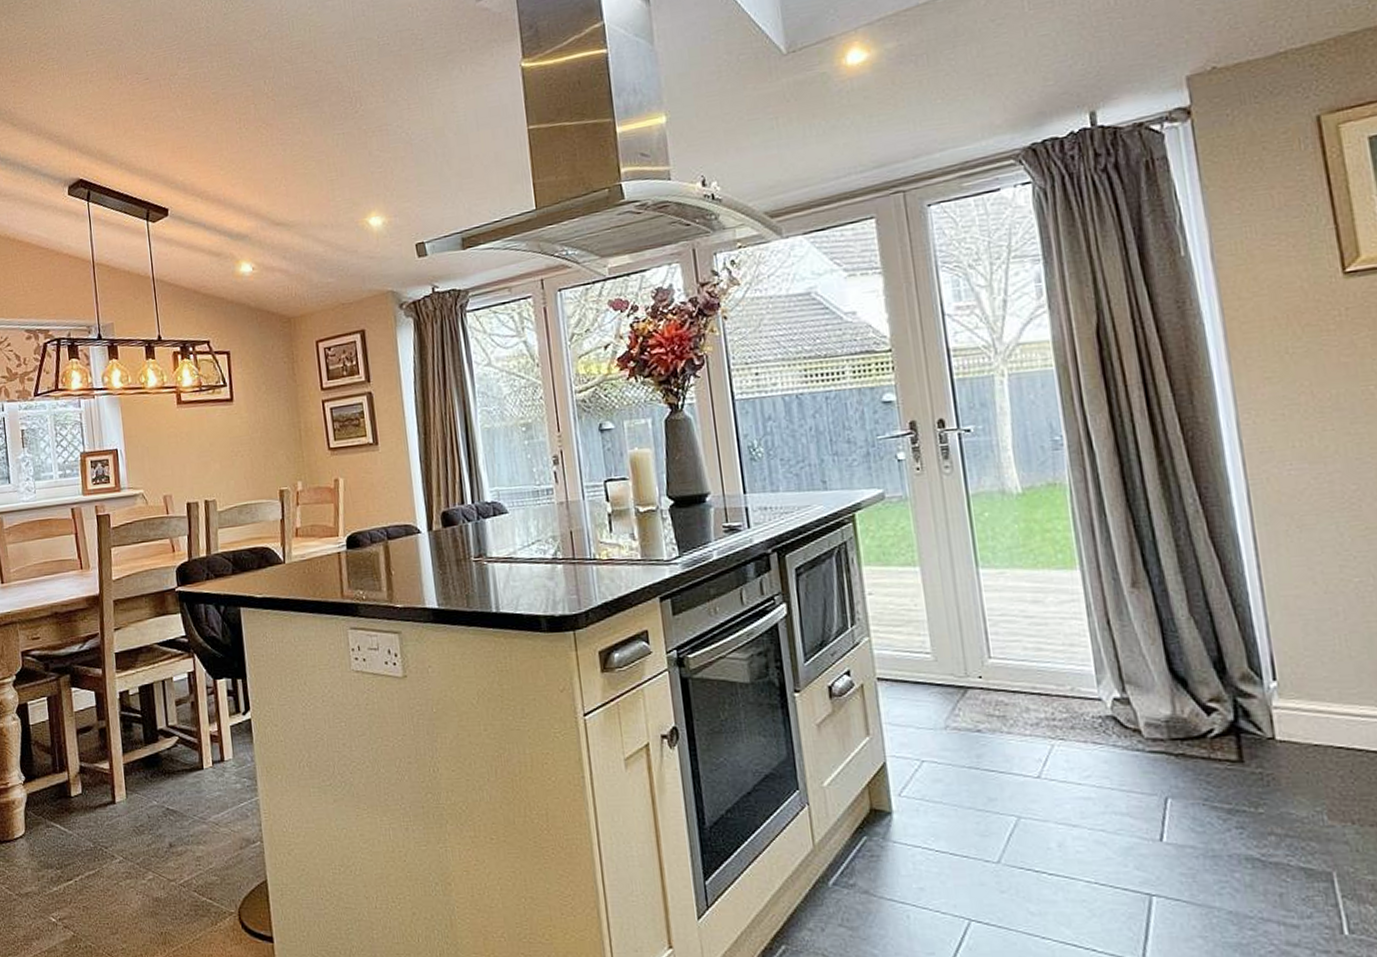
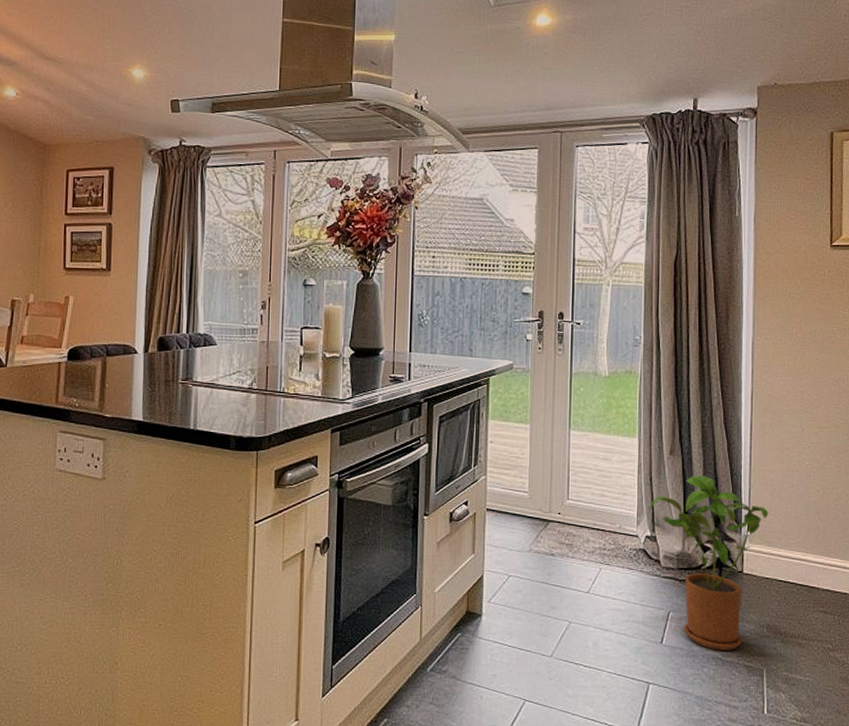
house plant: none [1110,610,1304,848] -> present [648,475,769,650]

